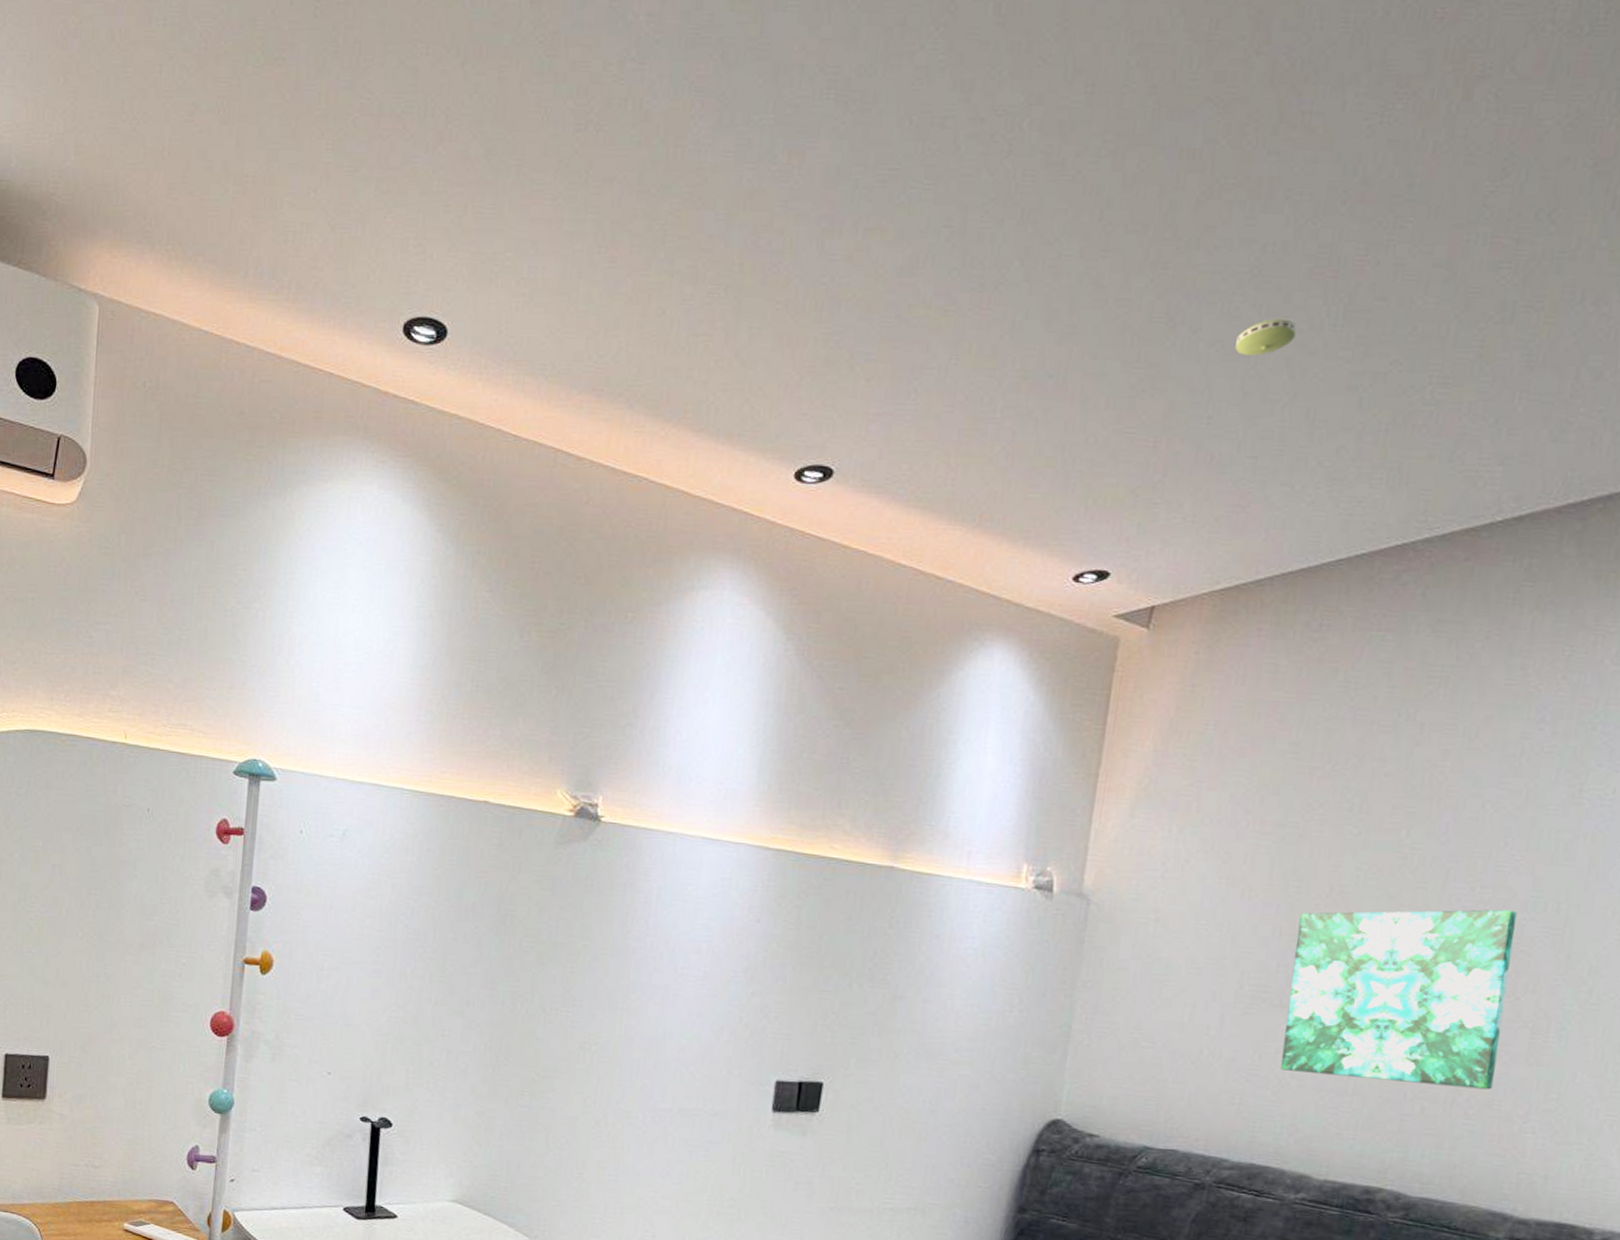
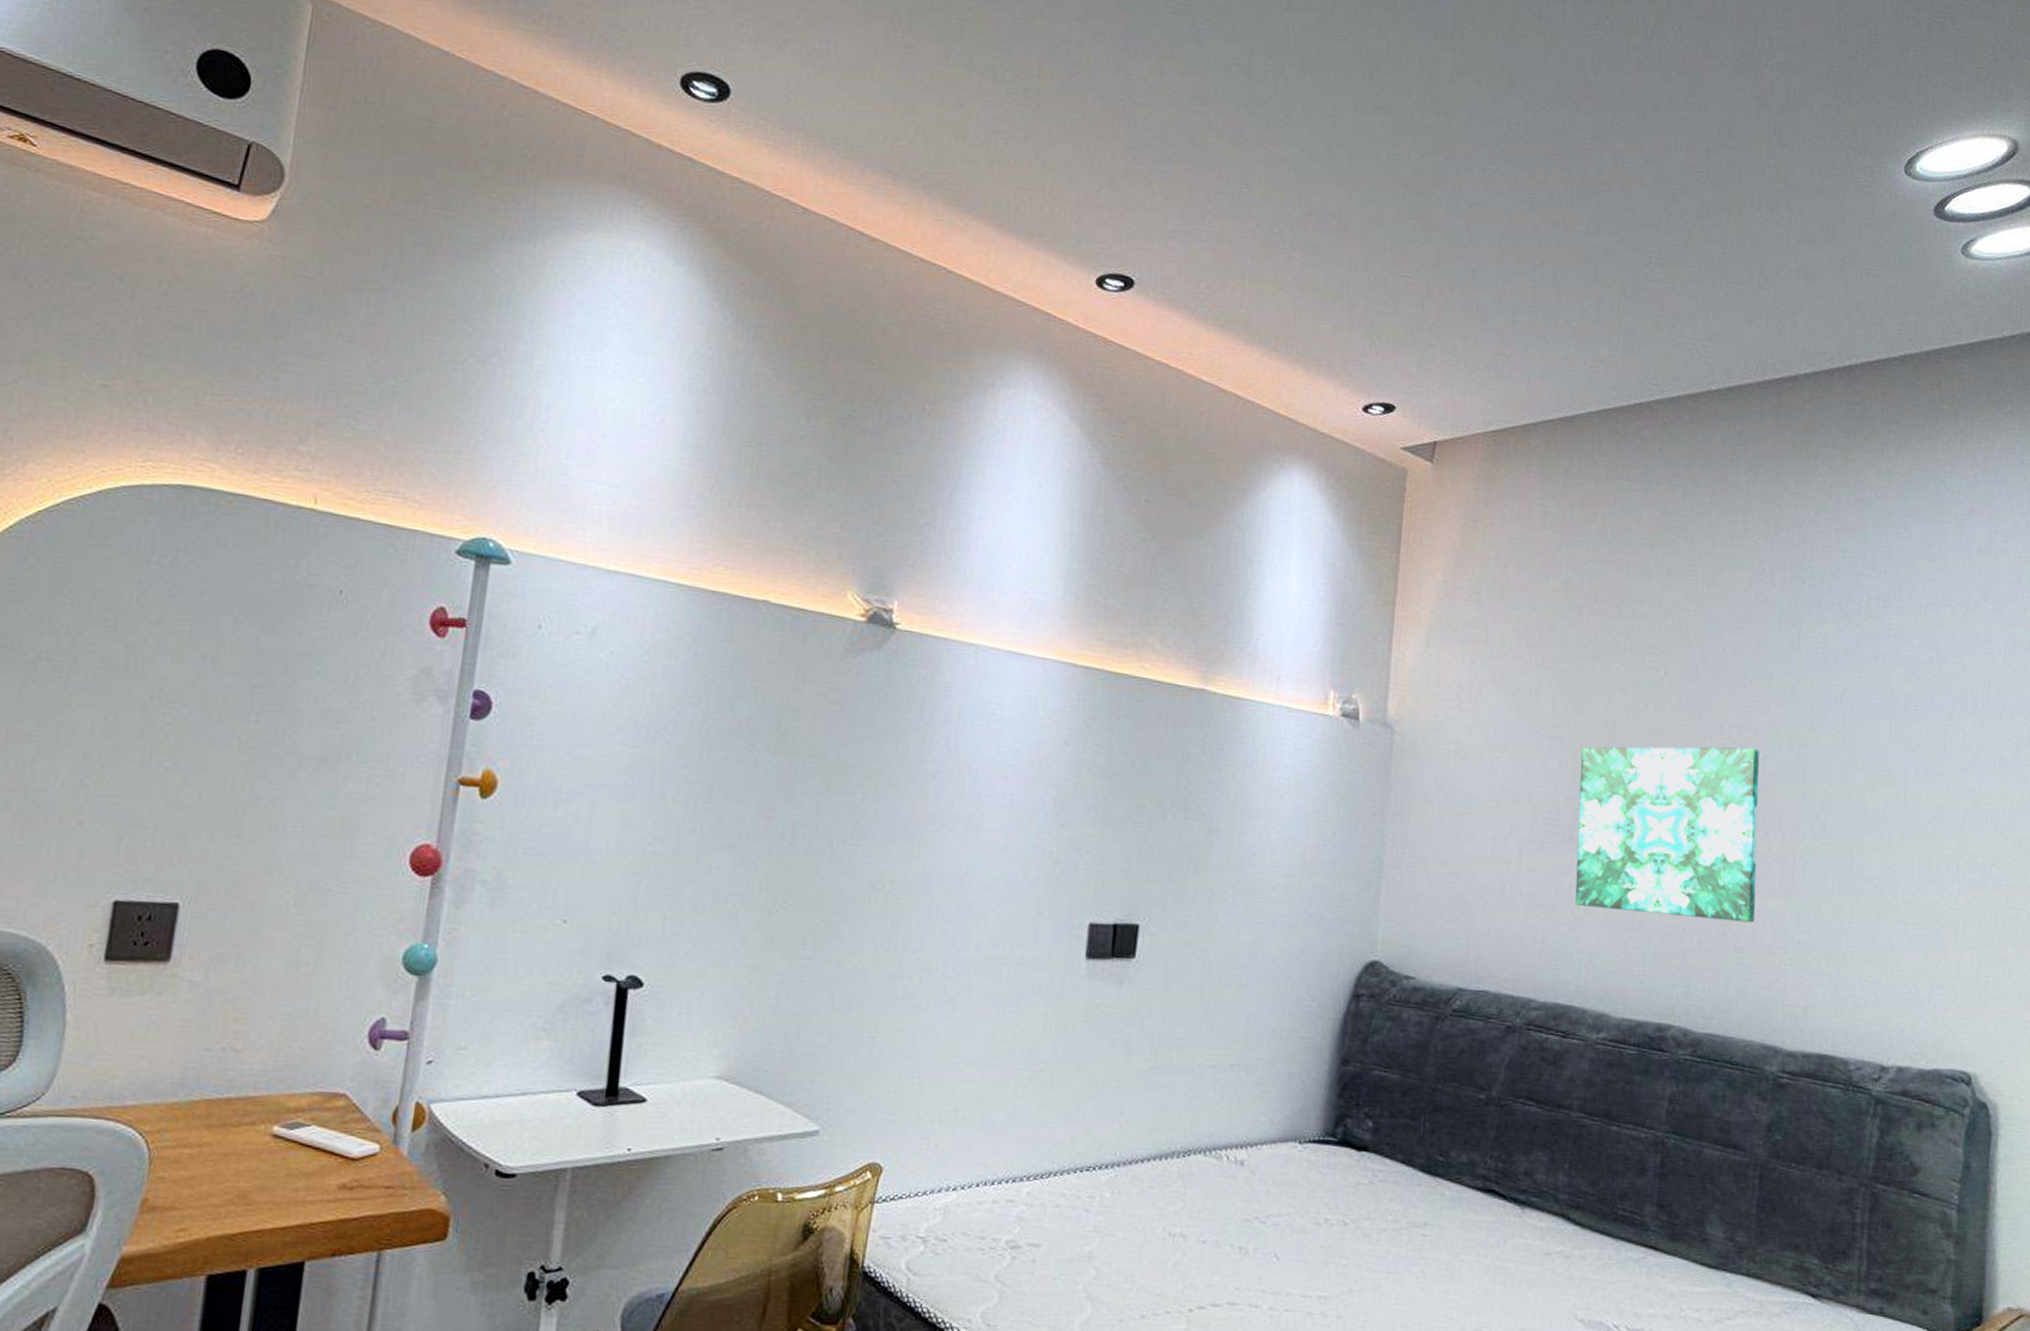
smoke detector: present [1235,318,1297,356] -> none [1491,189,1540,221]

